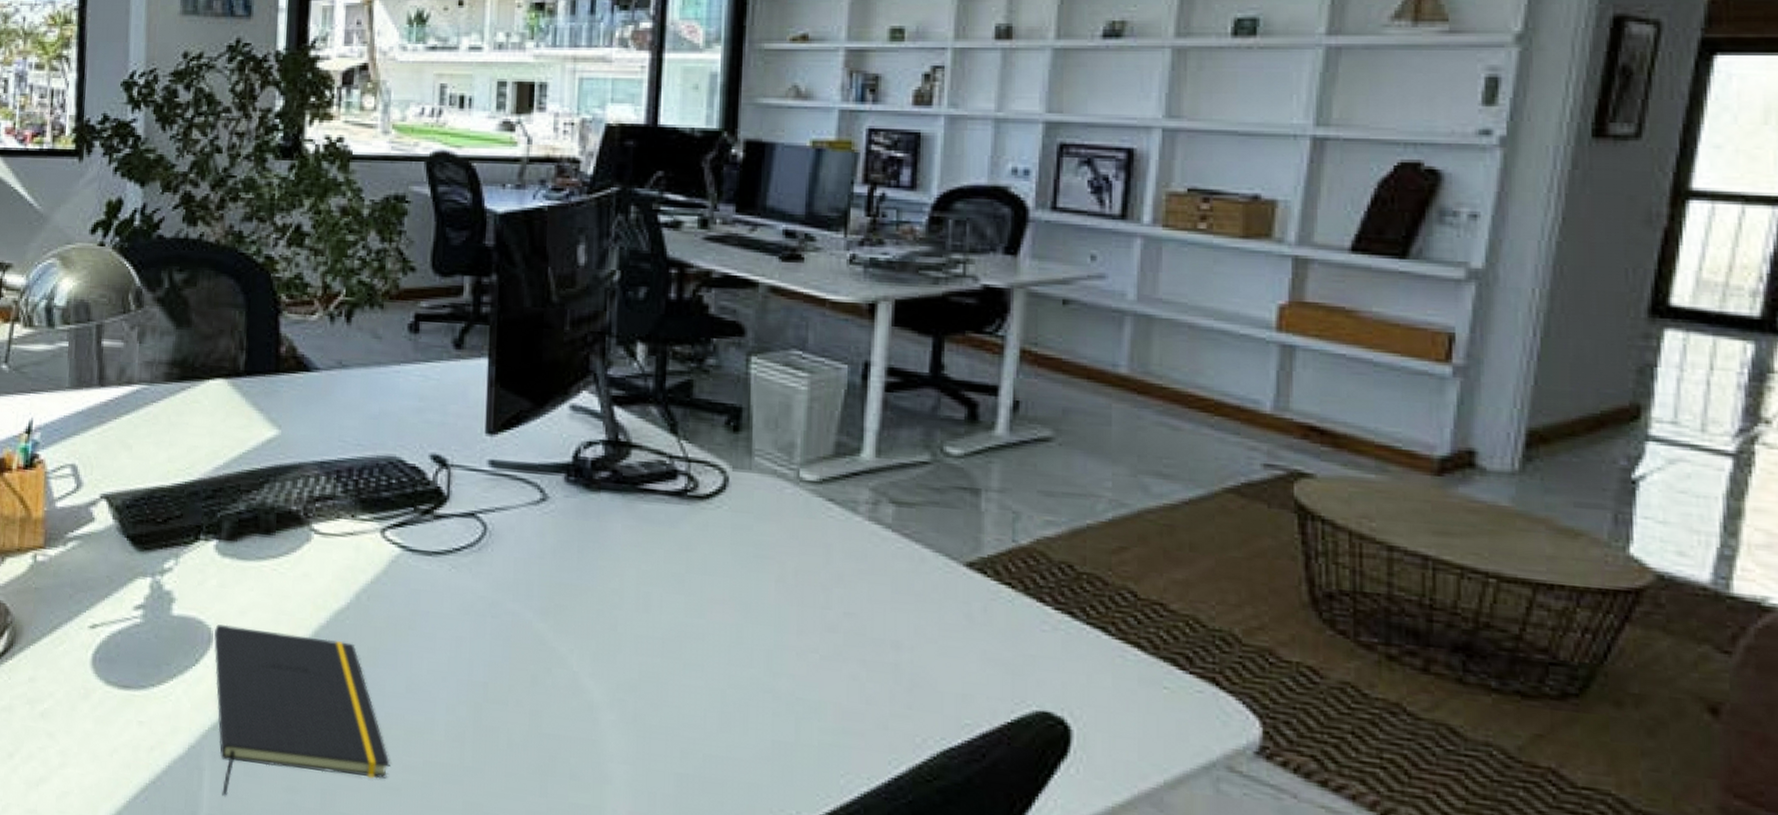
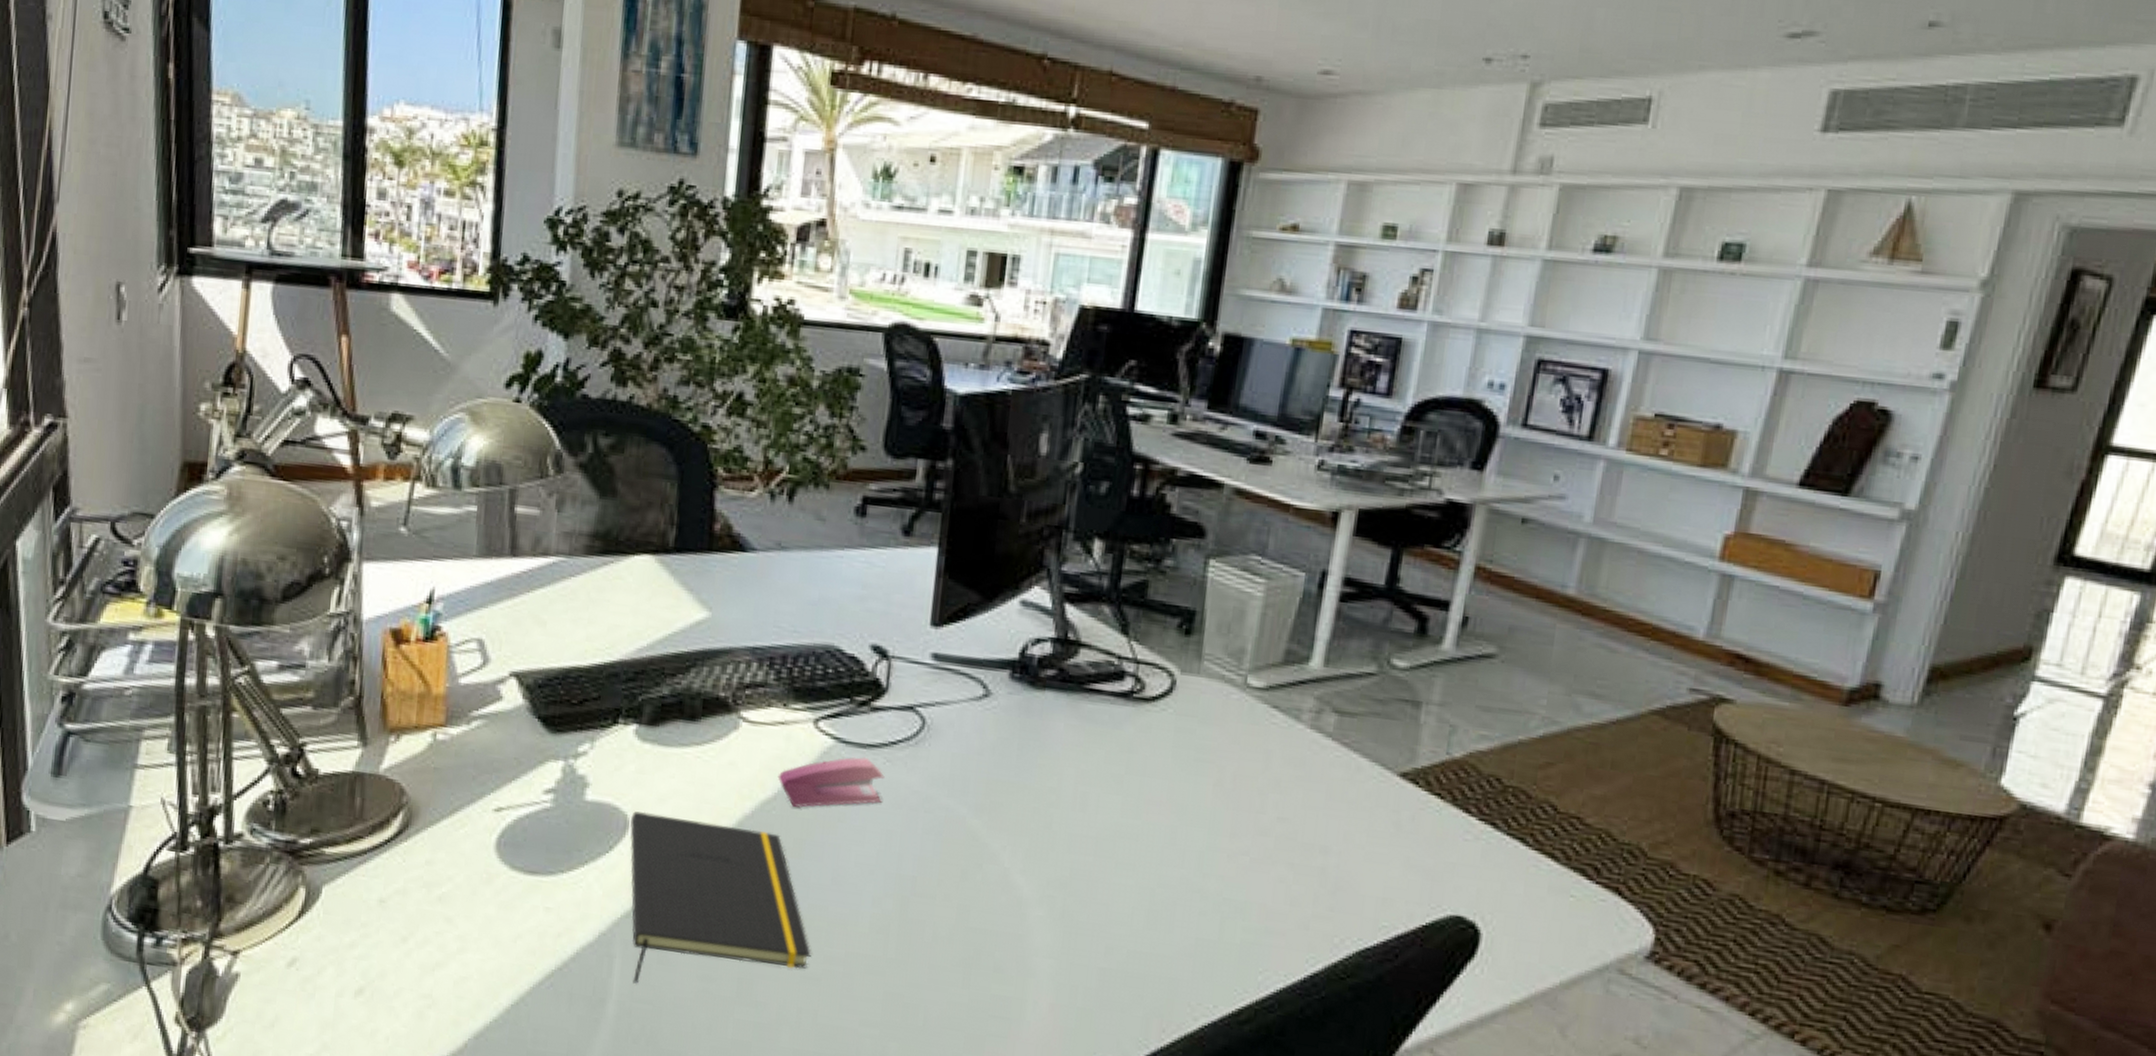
stapler: none [349,564,451,616] -> present [777,756,885,808]

